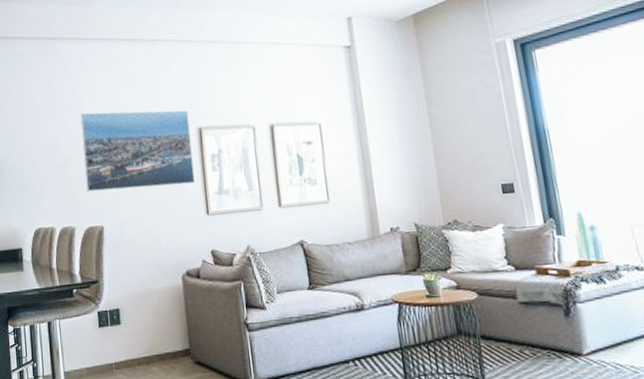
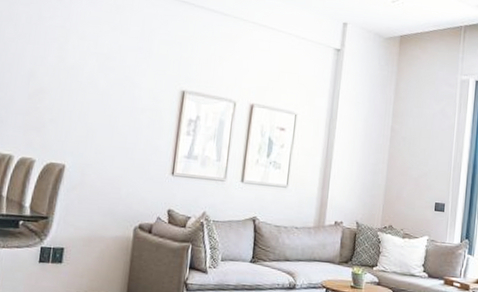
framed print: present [80,110,195,192] -> none [54,47,176,142]

